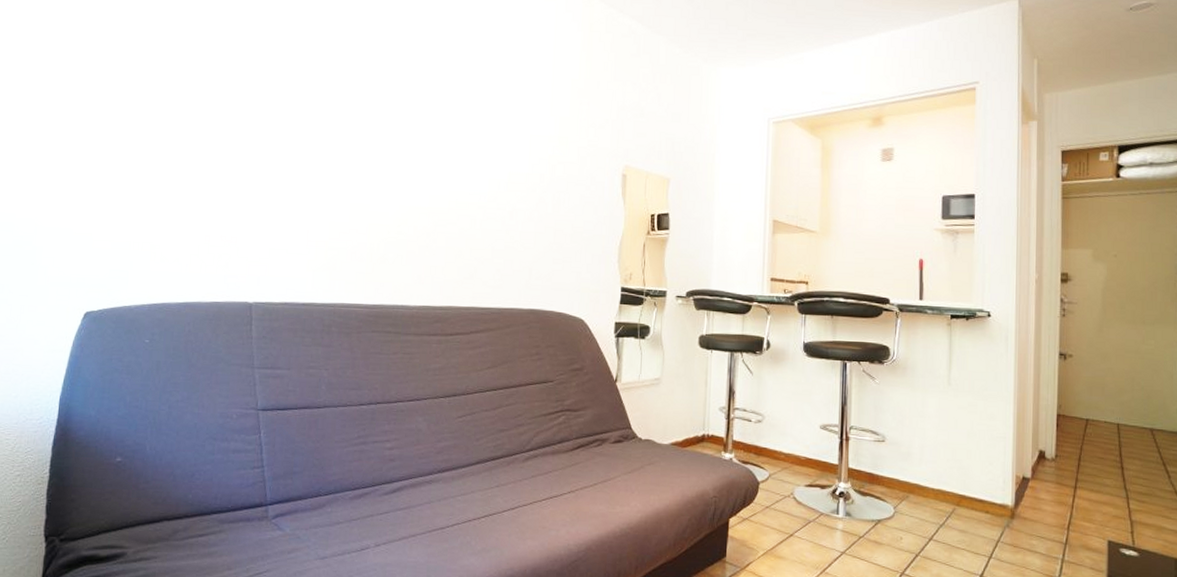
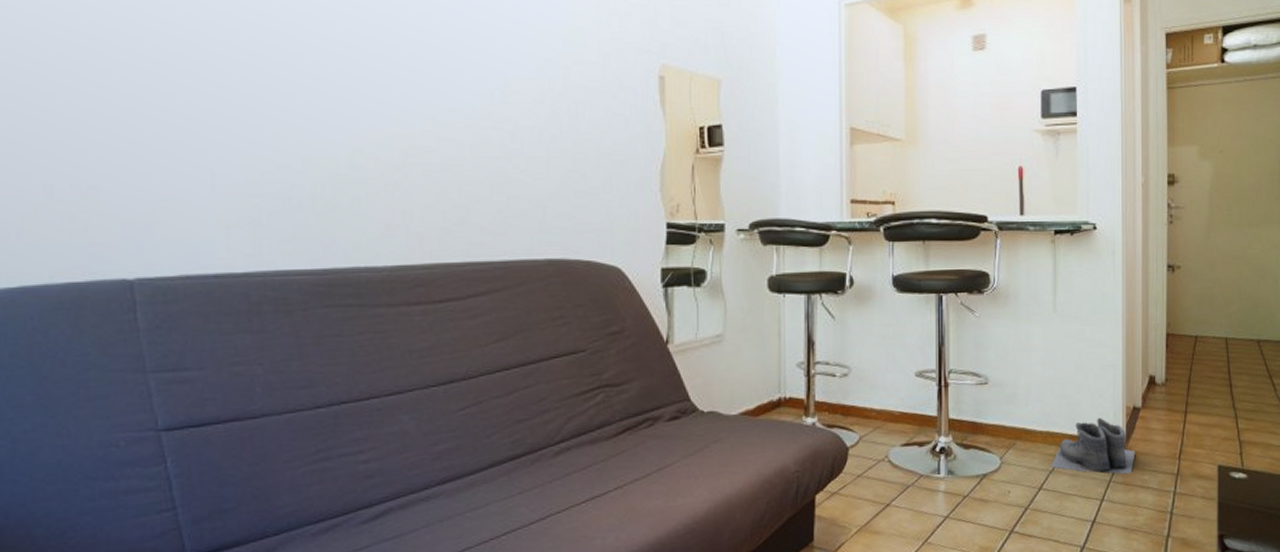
boots: none [941,483,1024,537] -> present [1051,418,1136,475]

